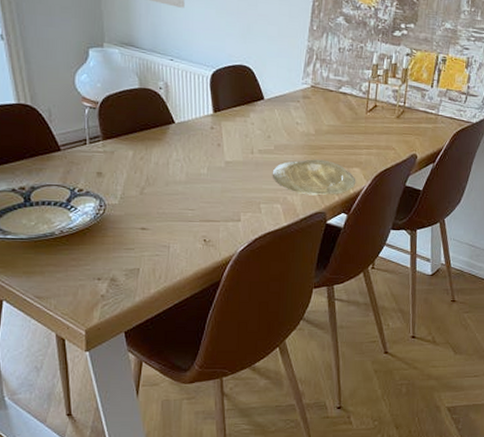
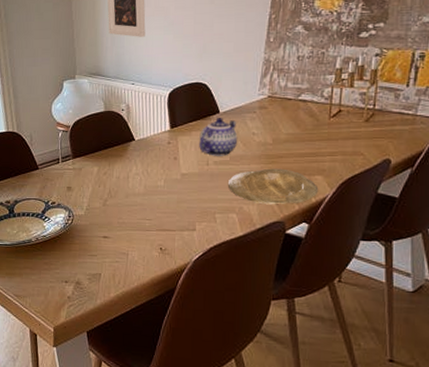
teapot: none [243,104,282,145] -> present [199,118,238,156]

